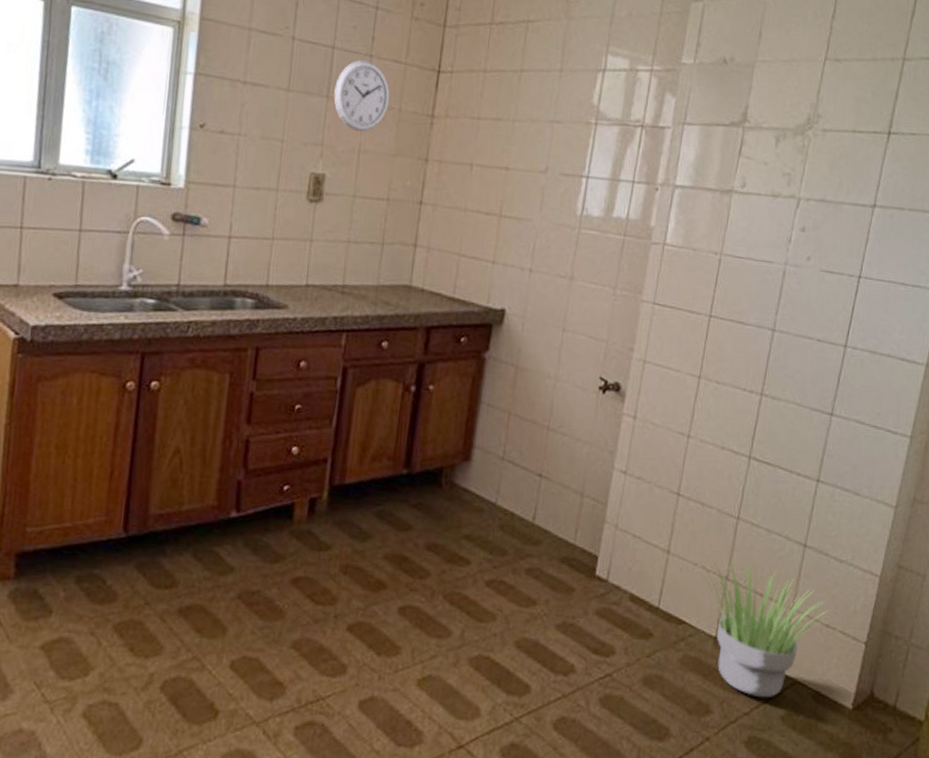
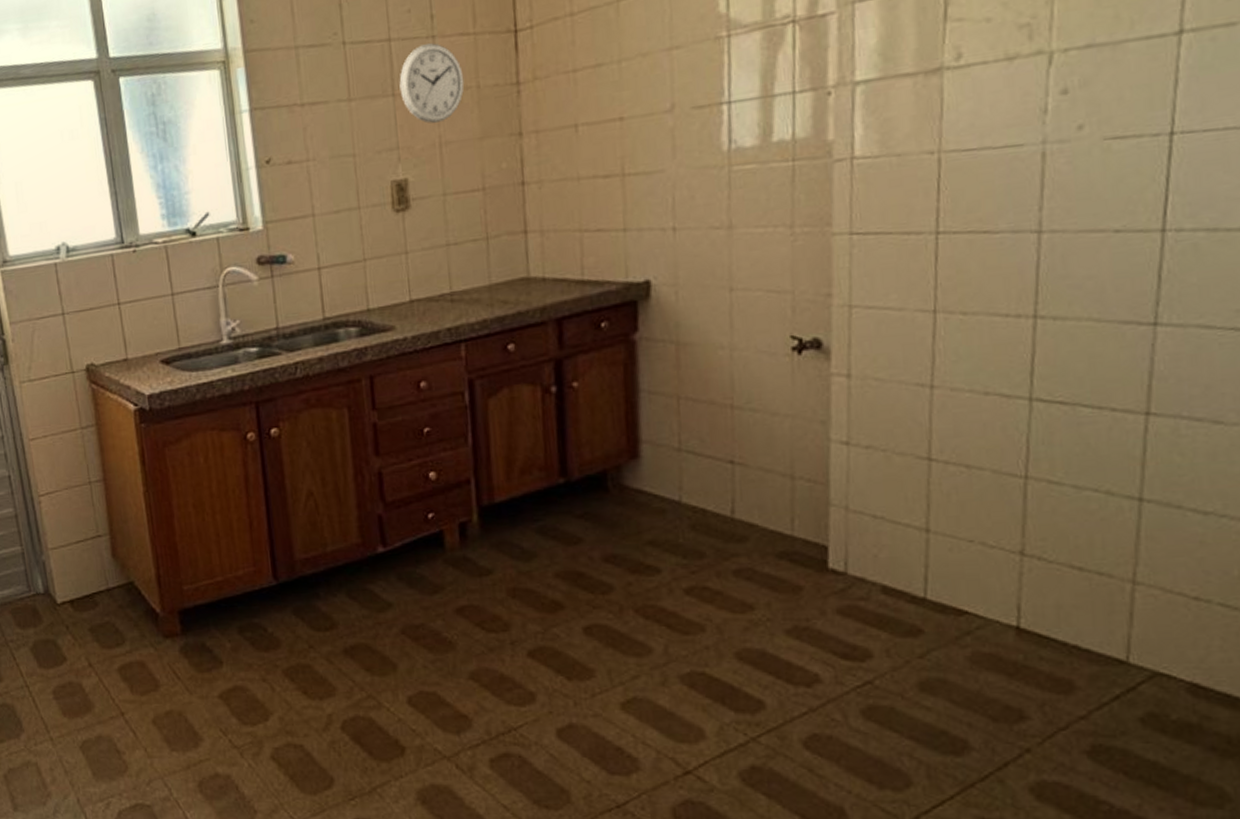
potted plant: present [704,561,830,698] -> none [985,531,1198,697]

